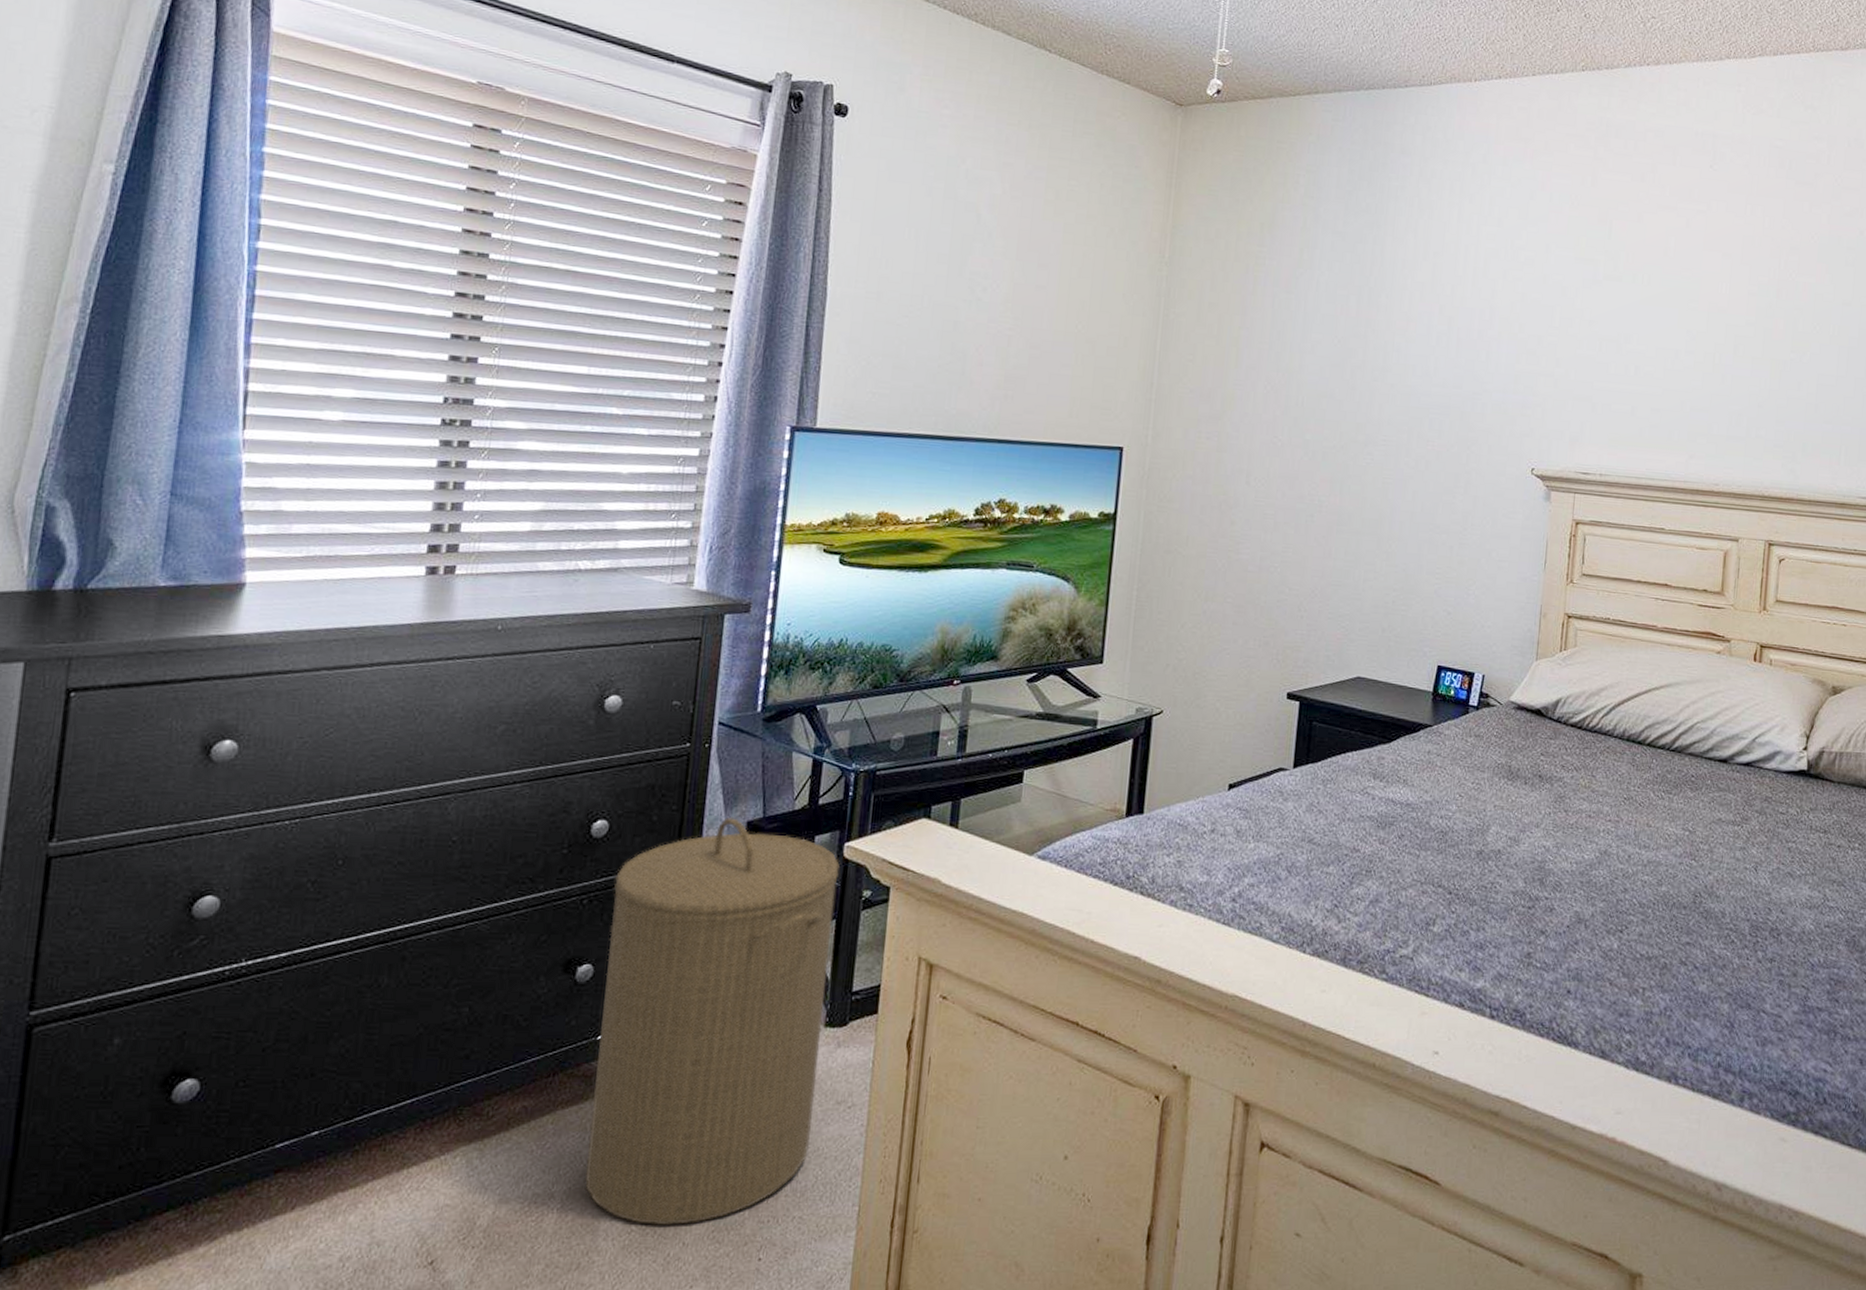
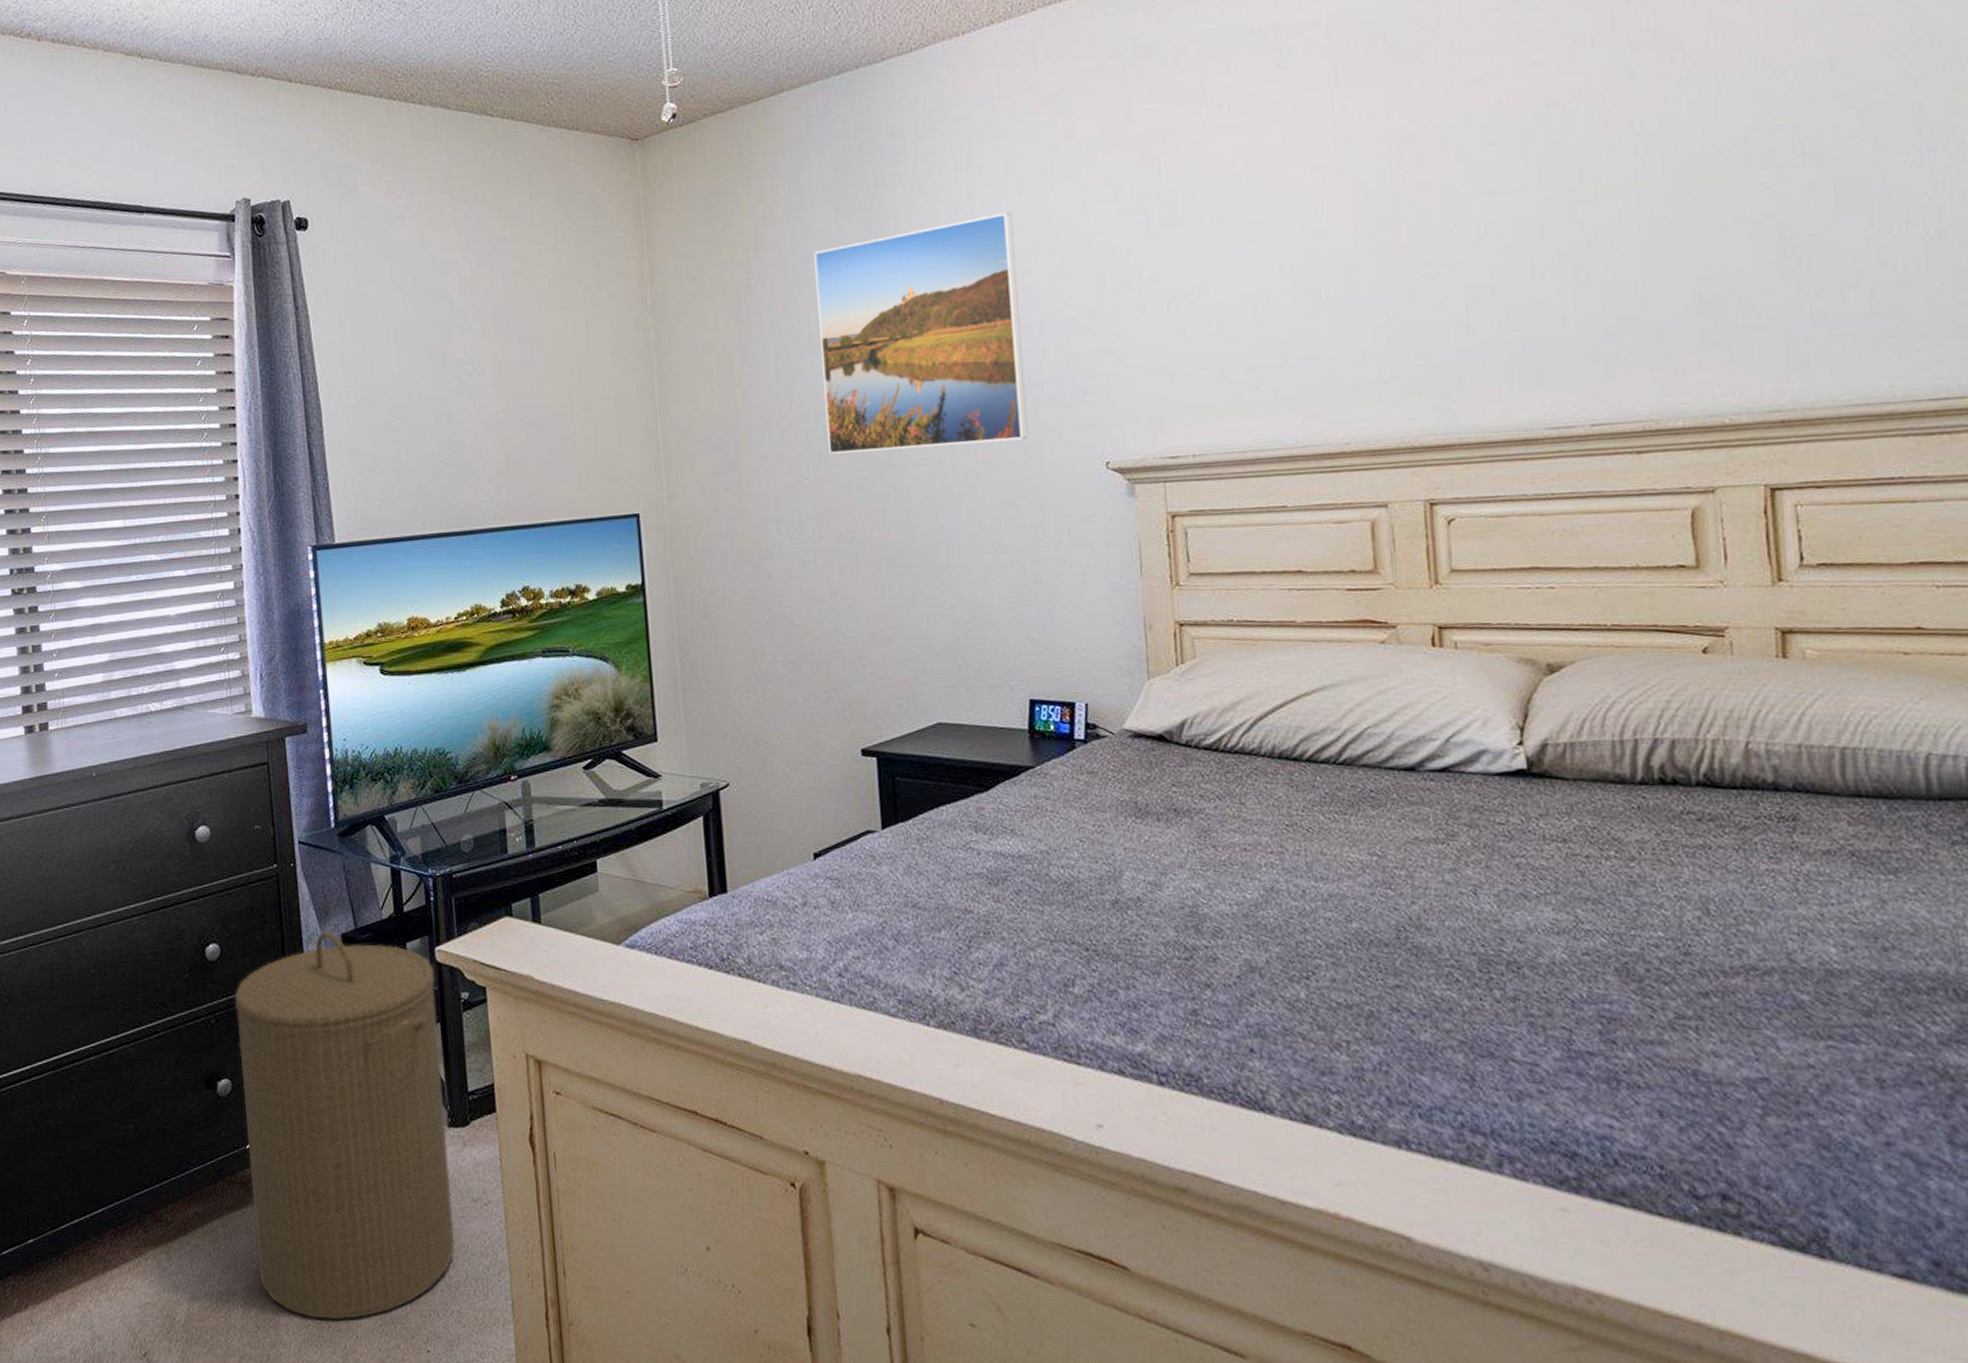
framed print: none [1304,239,1490,438] -> present [814,212,1029,454]

